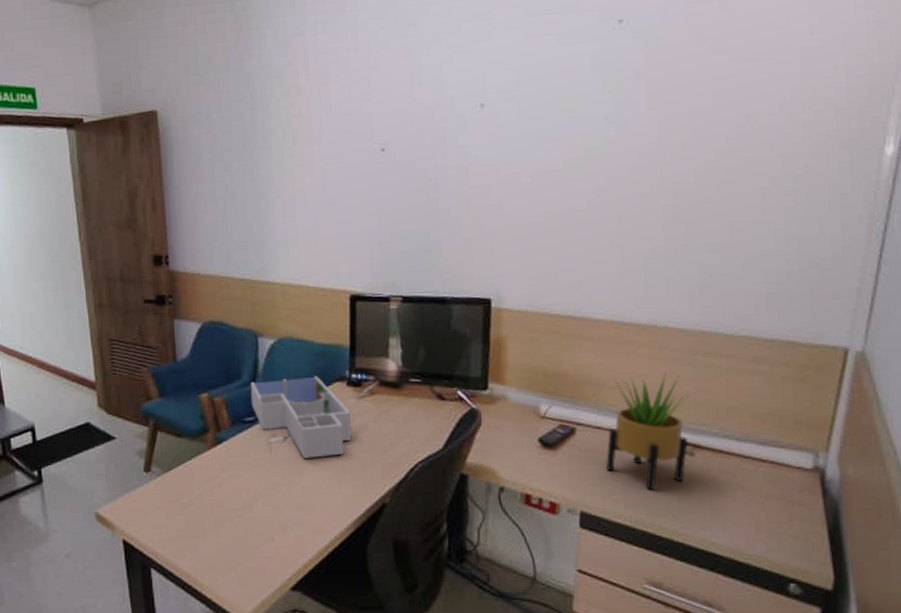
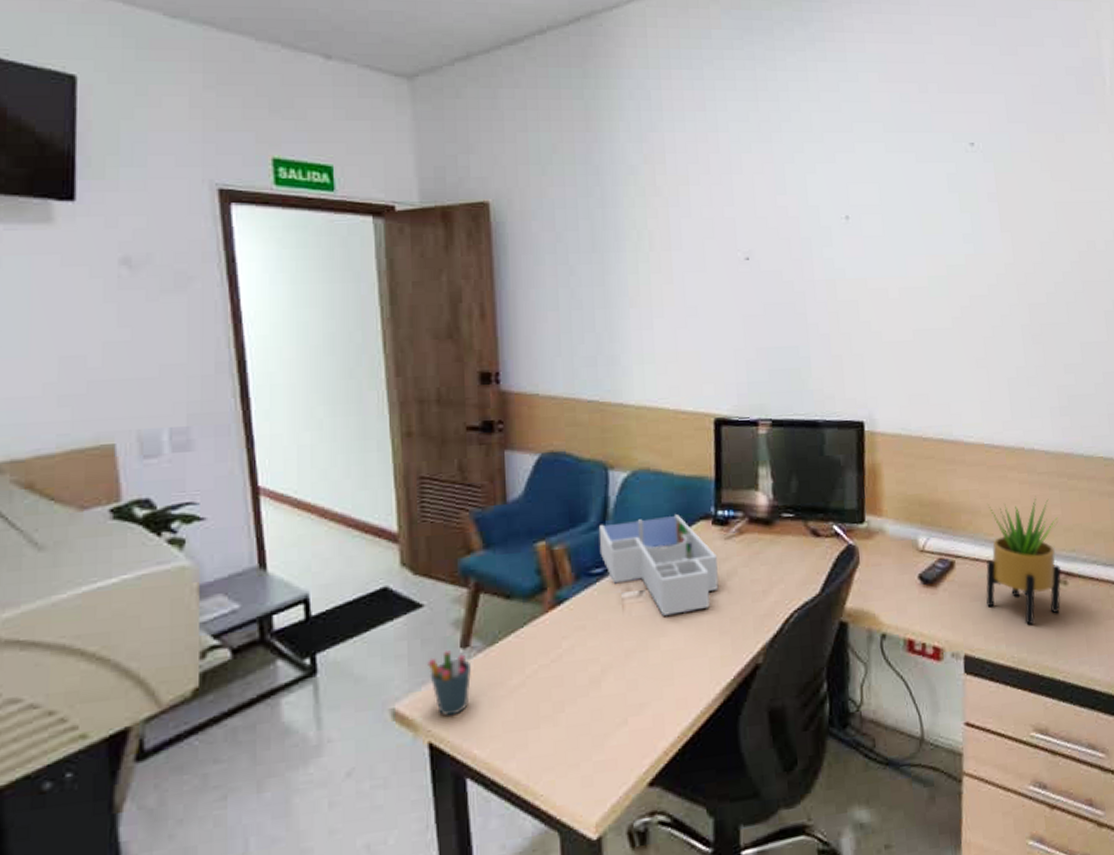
pen holder: none [120,473,153,522] -> present [428,650,472,716]

